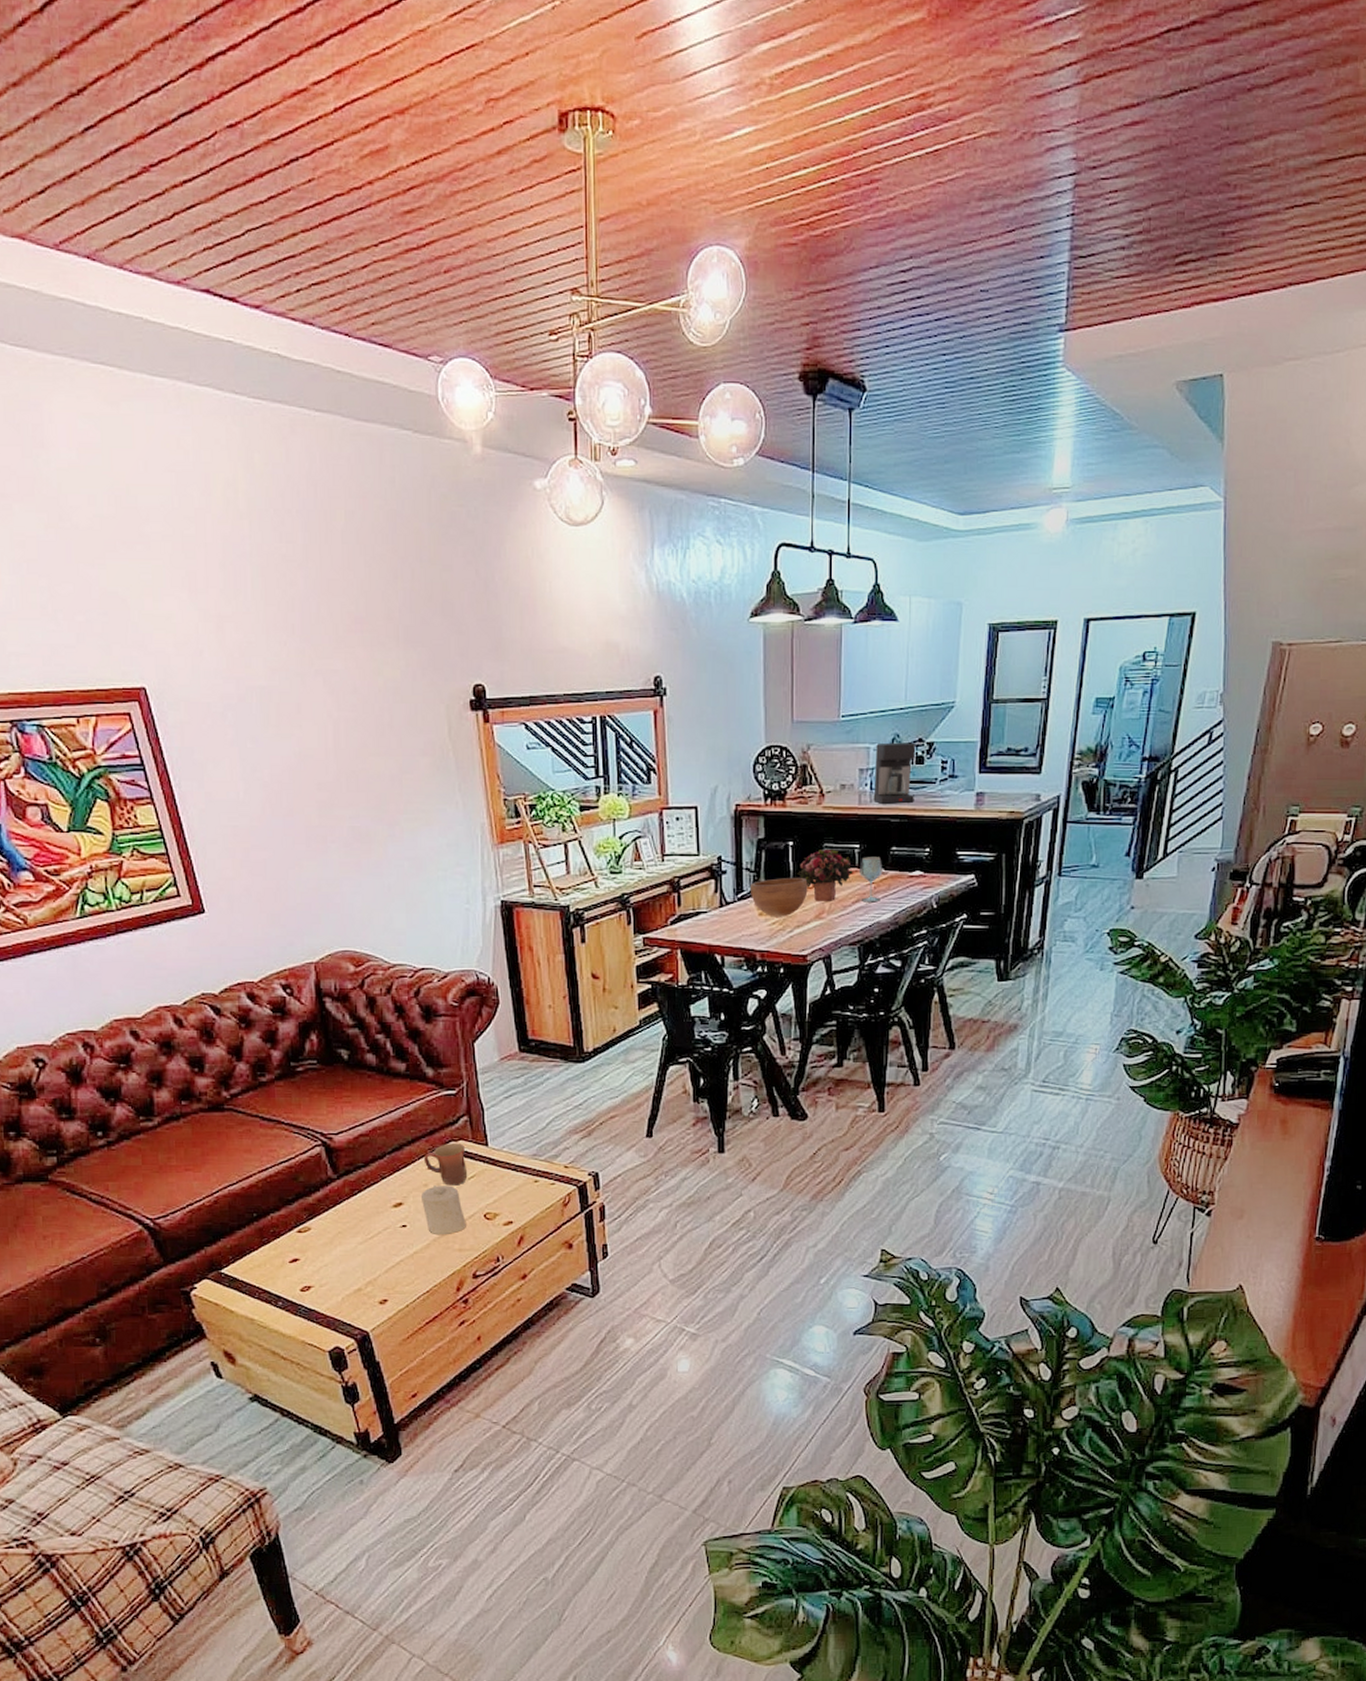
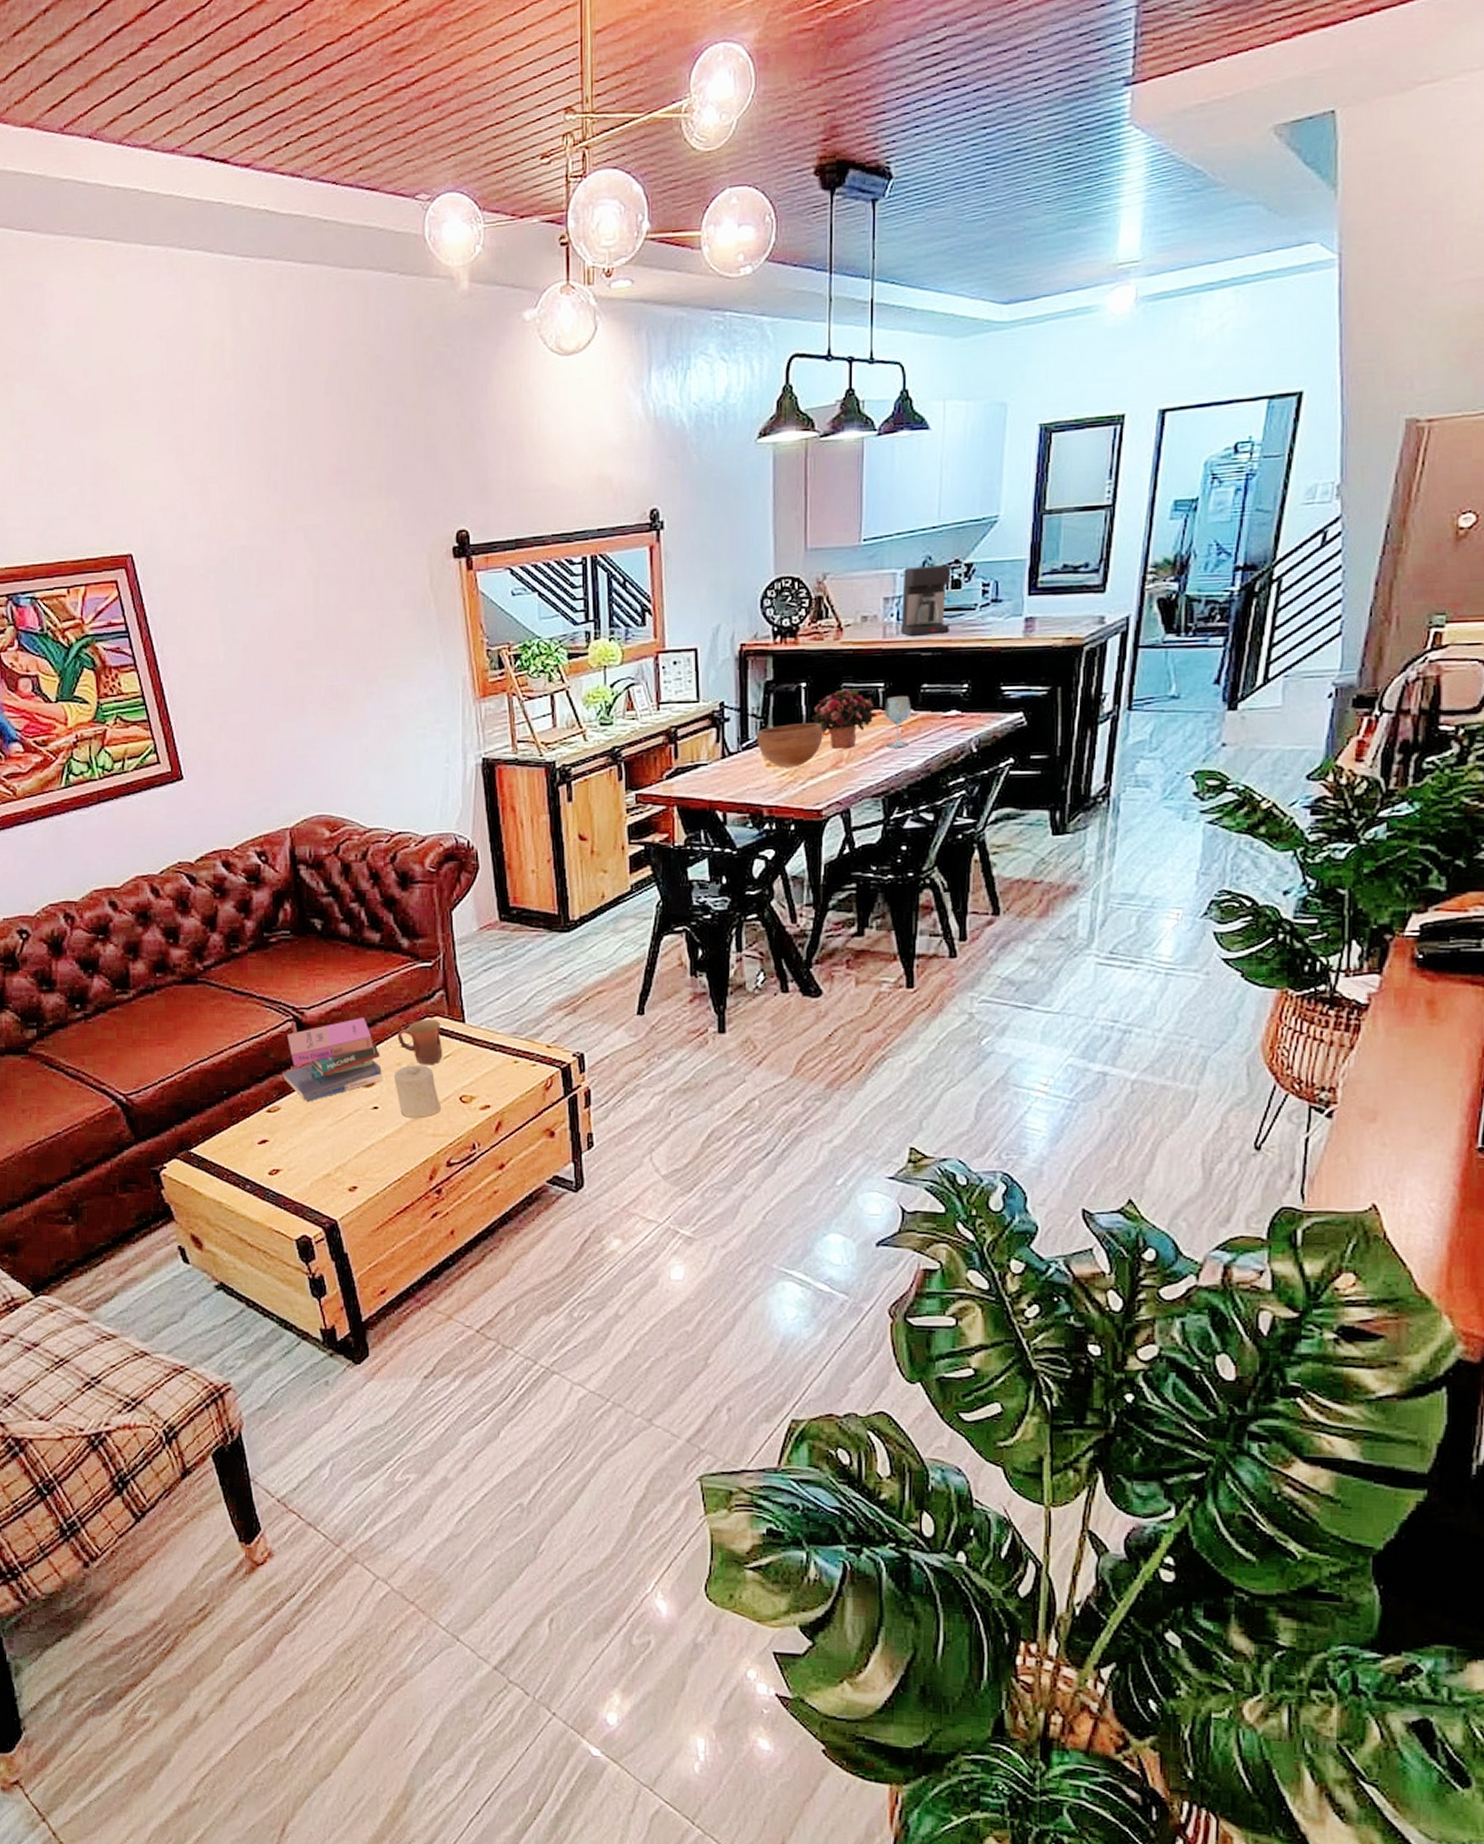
books: none [312,1142,411,1222] -> present [282,1018,383,1102]

